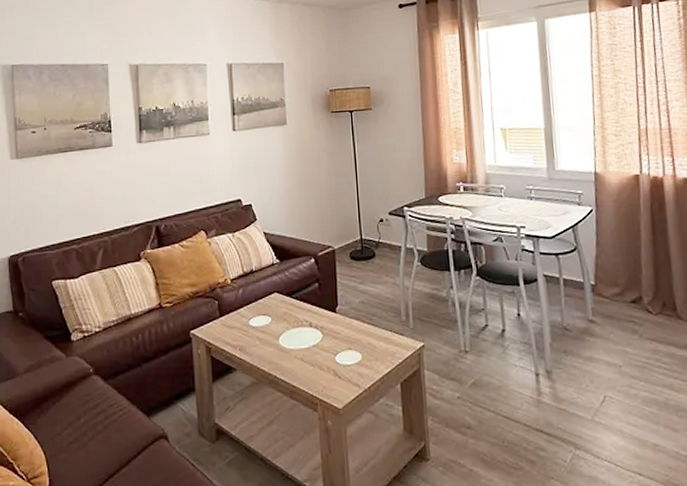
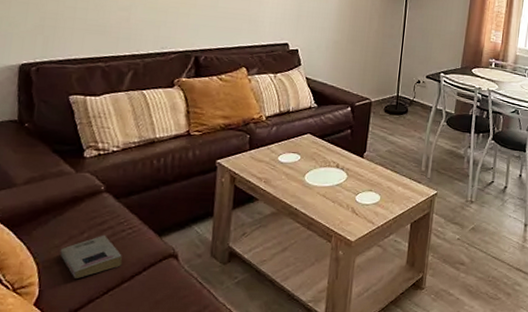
book: none [62,418,118,466] -> present [60,234,123,278]

